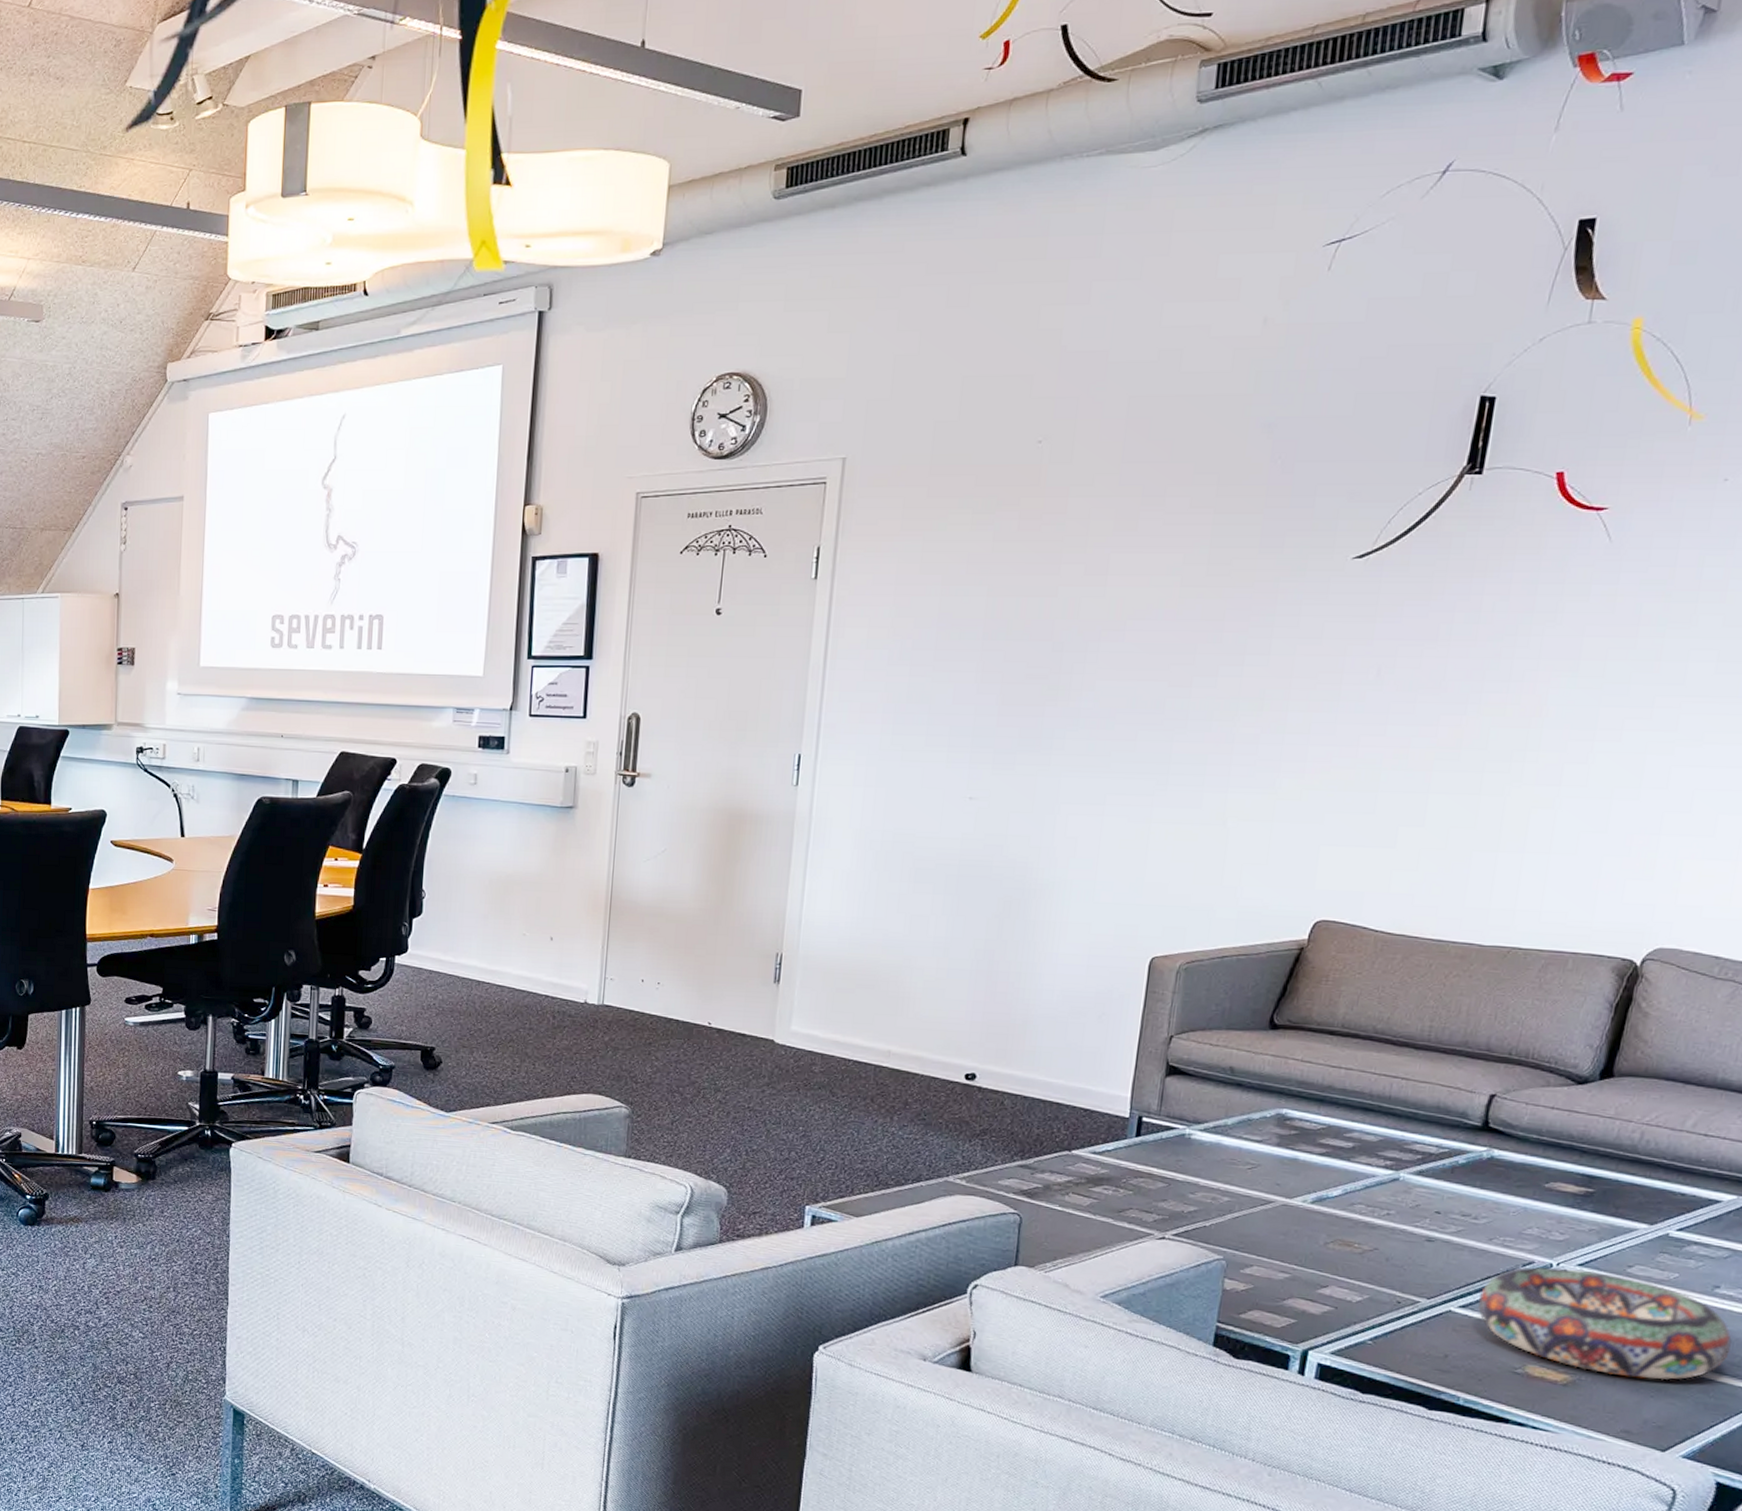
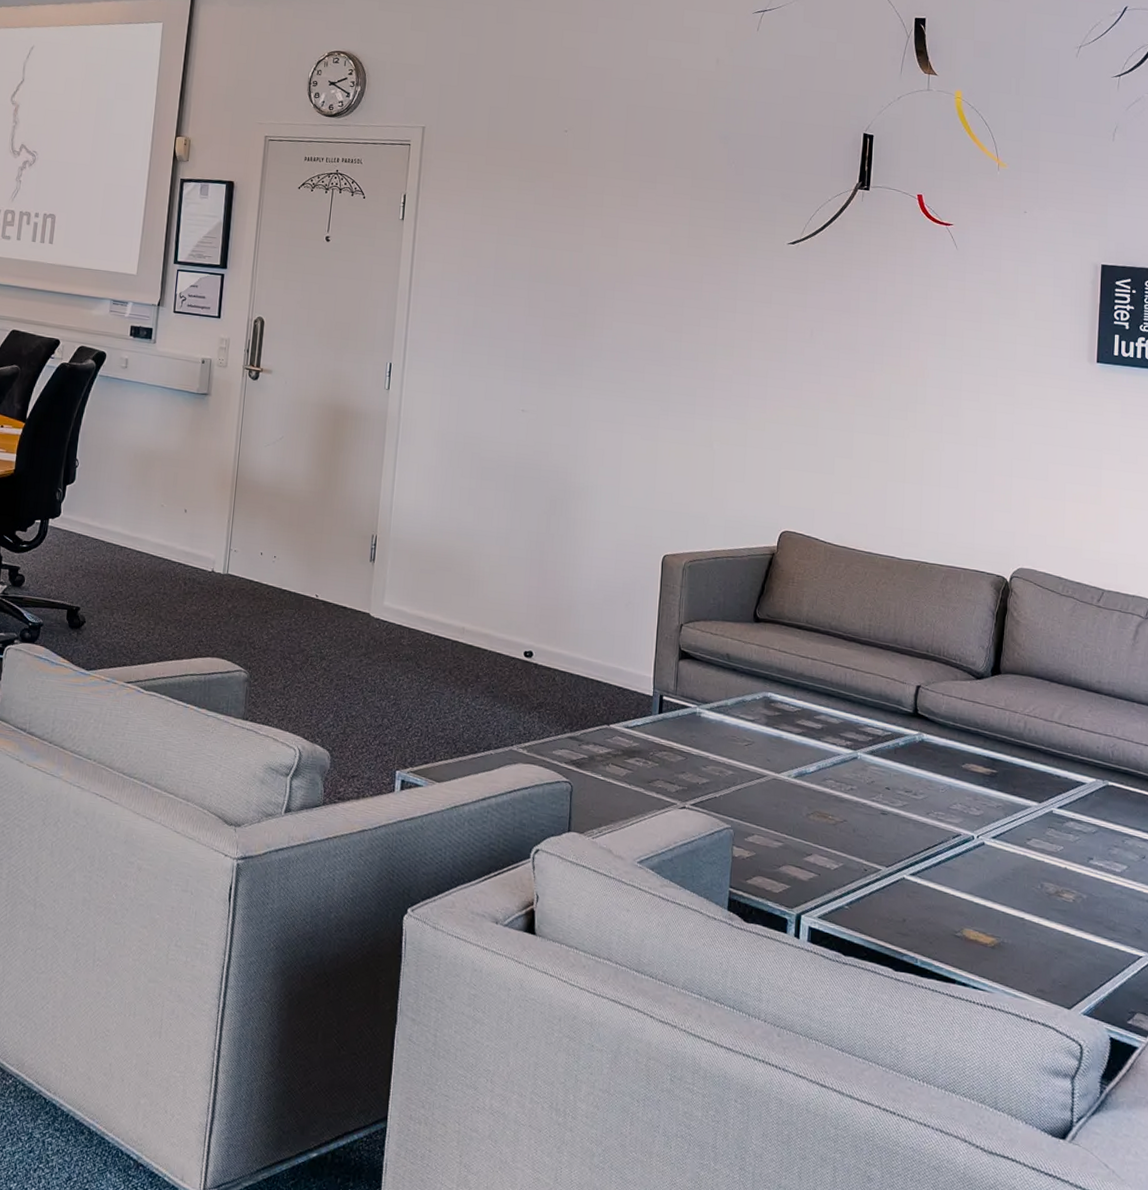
decorative bowl: present [1478,1267,1732,1380] -> none [923,839,1107,943]

